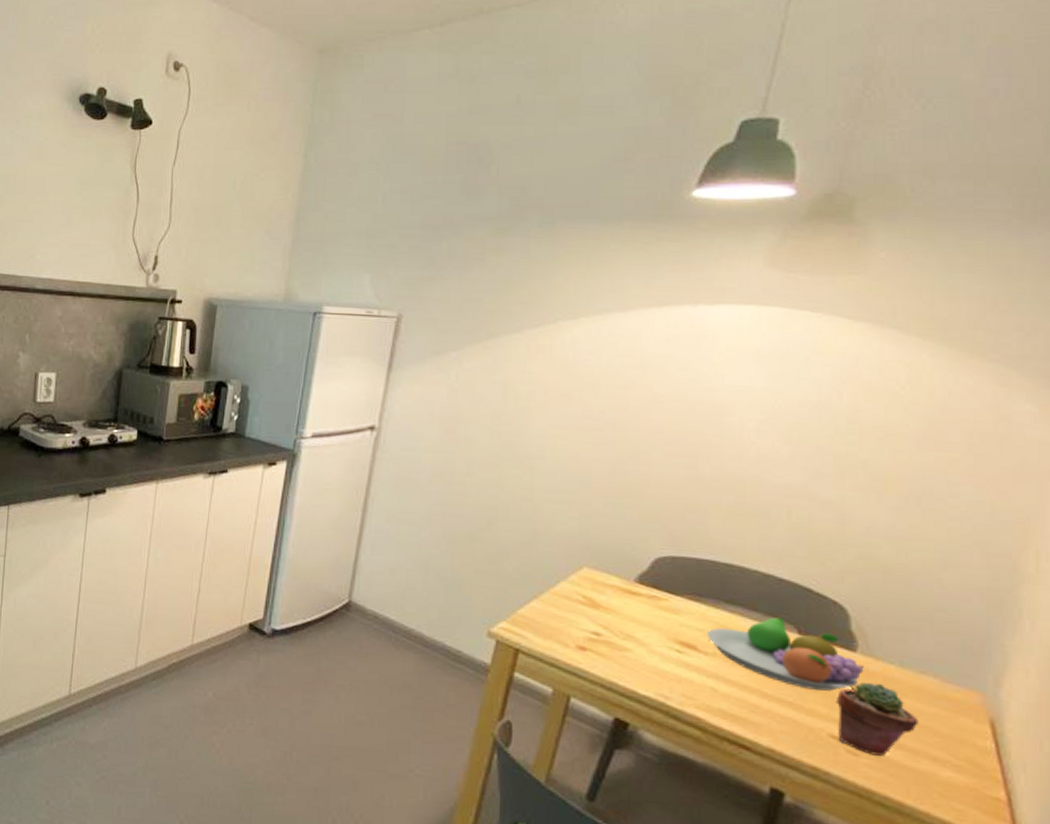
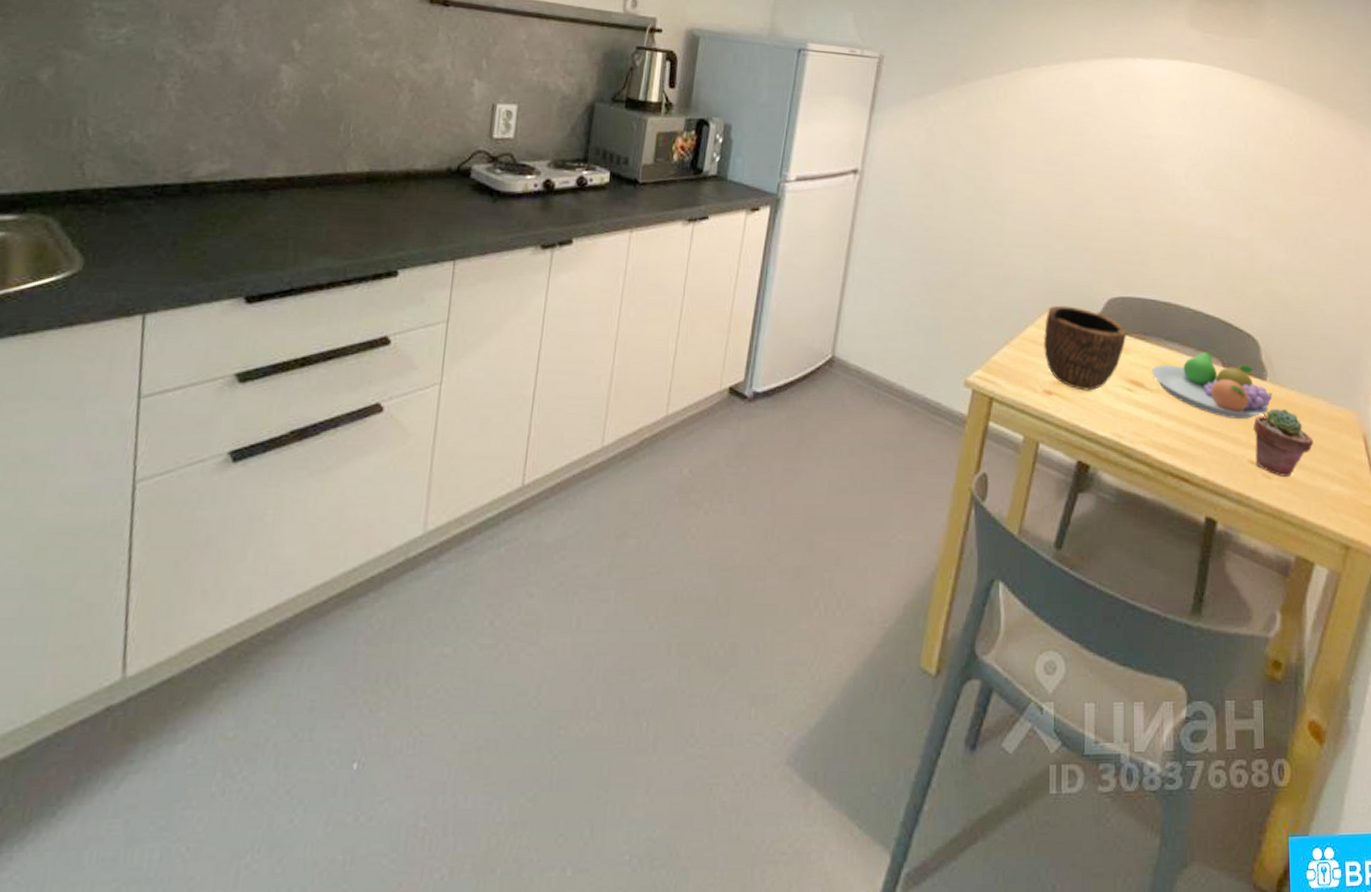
bowl: none [578,562,678,650] -> present [1044,305,1127,391]

